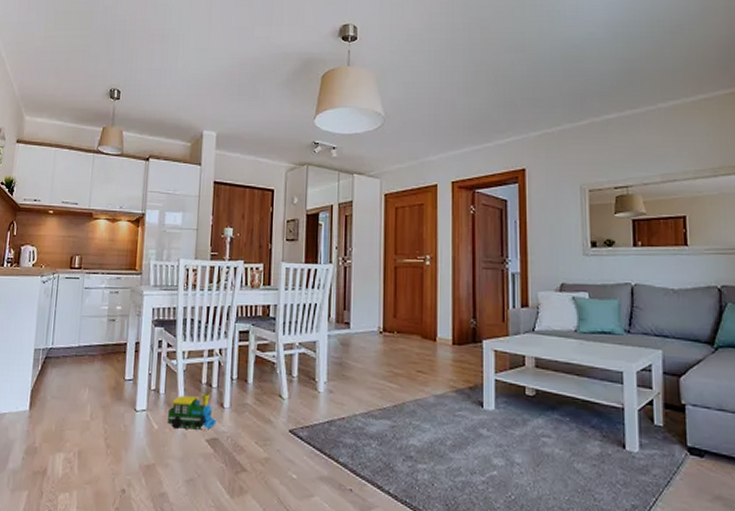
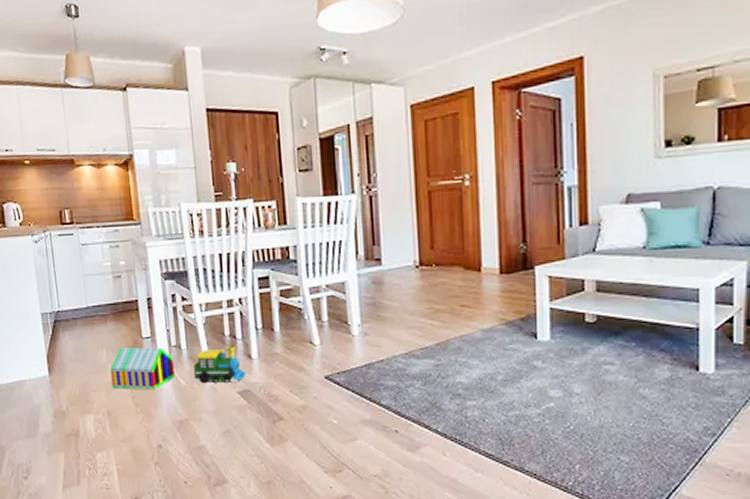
toy house: none [87,388,150,433] -> present [110,347,176,390]

